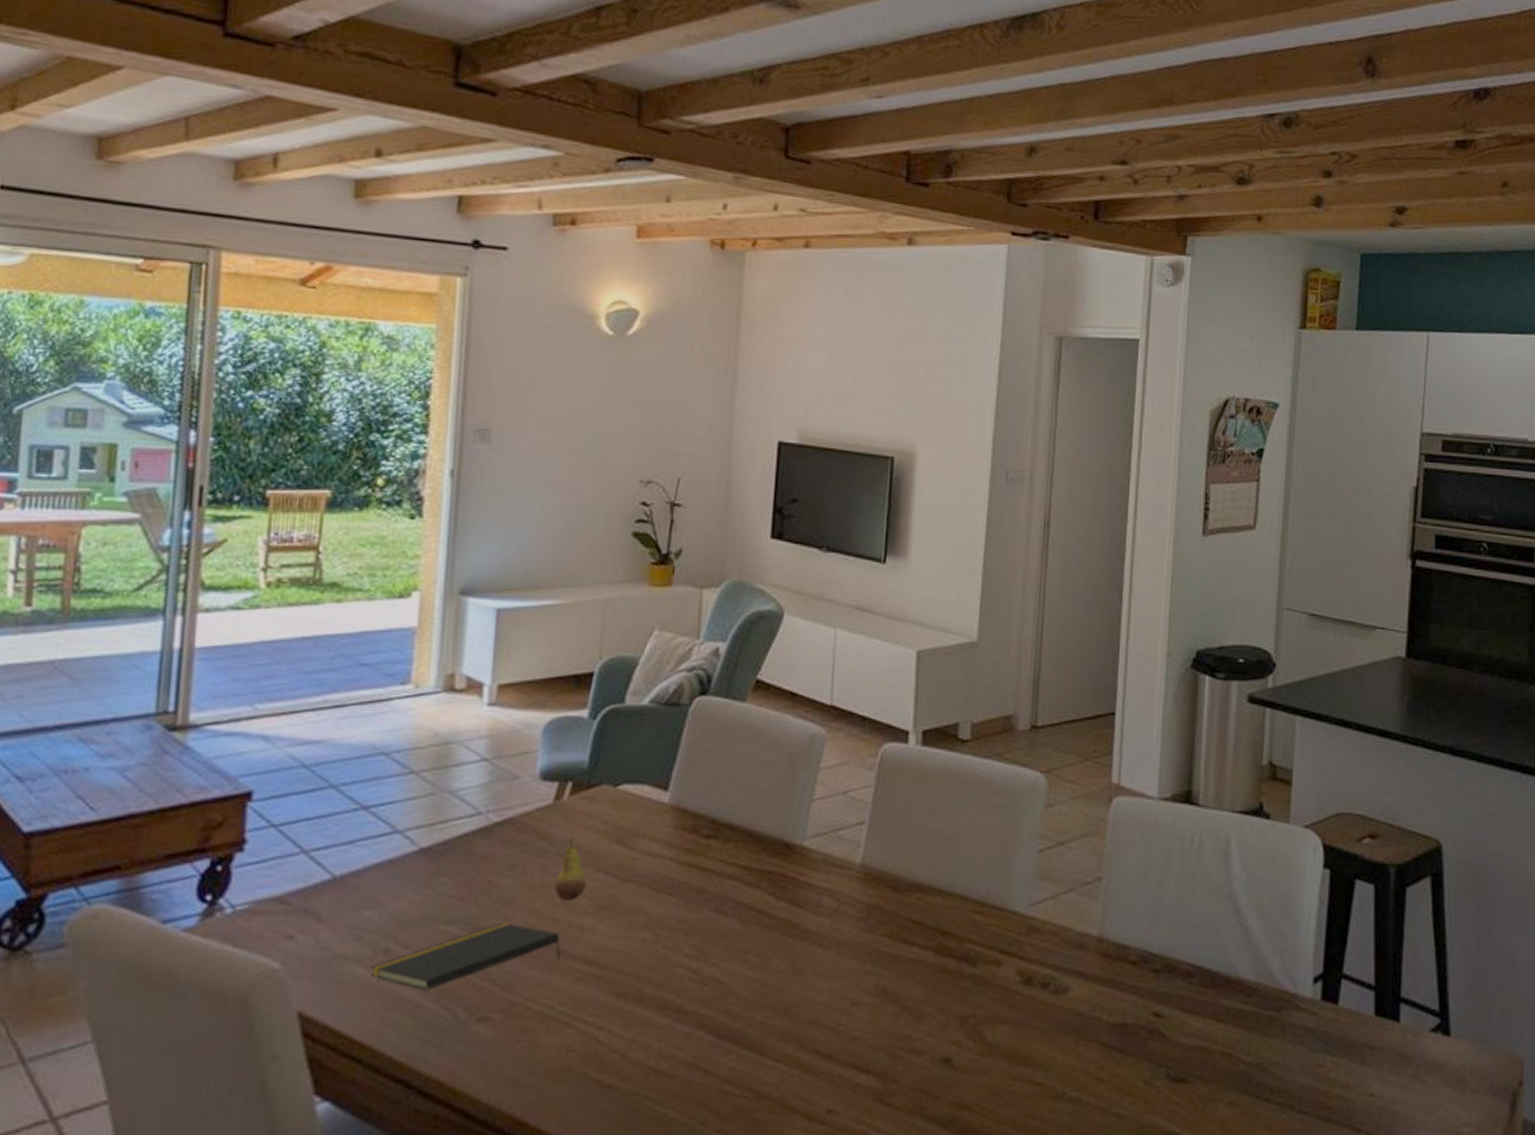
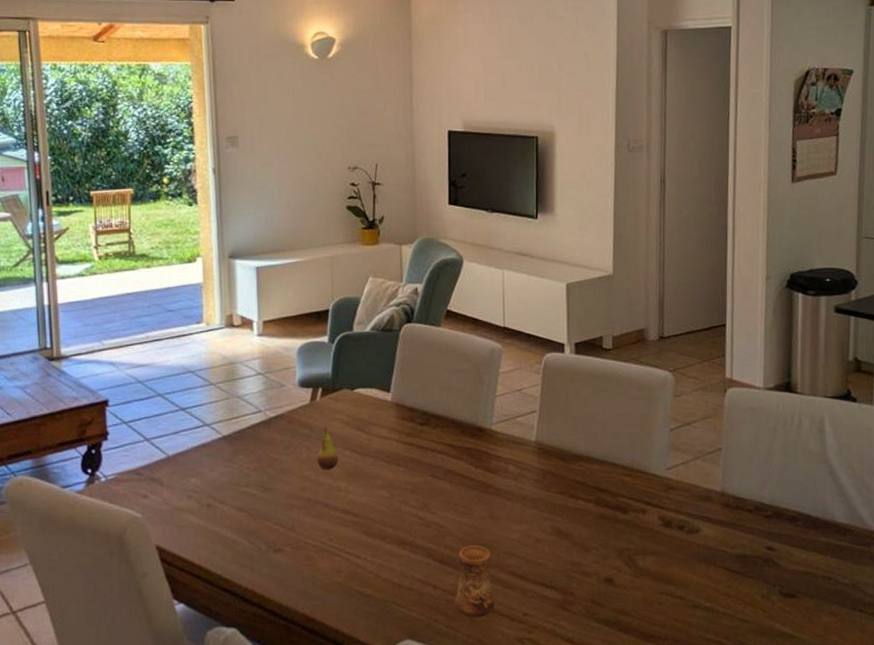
notepad: present [370,923,560,991] -> none [199,486,326,532]
cup: none [731,1011,790,1116] -> present [454,546,495,617]

